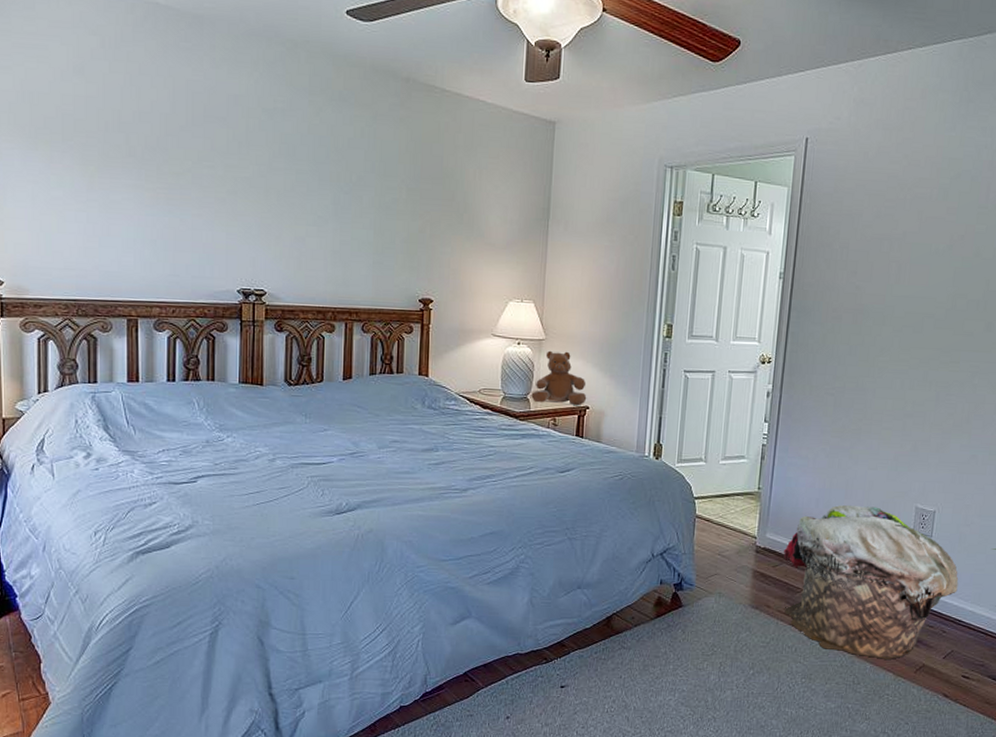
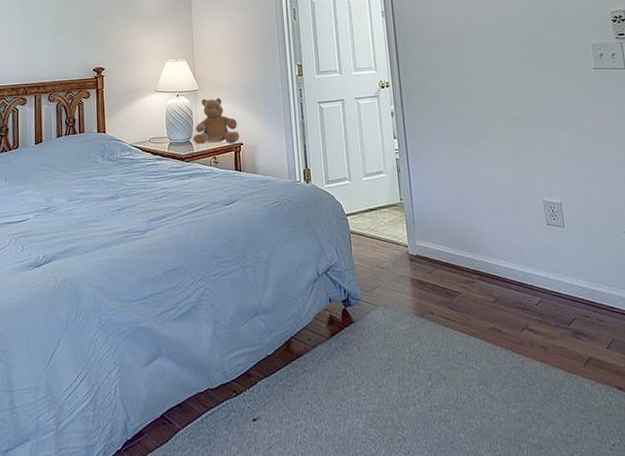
laundry basket: present [783,505,959,659] -> none [434,204,602,356]

